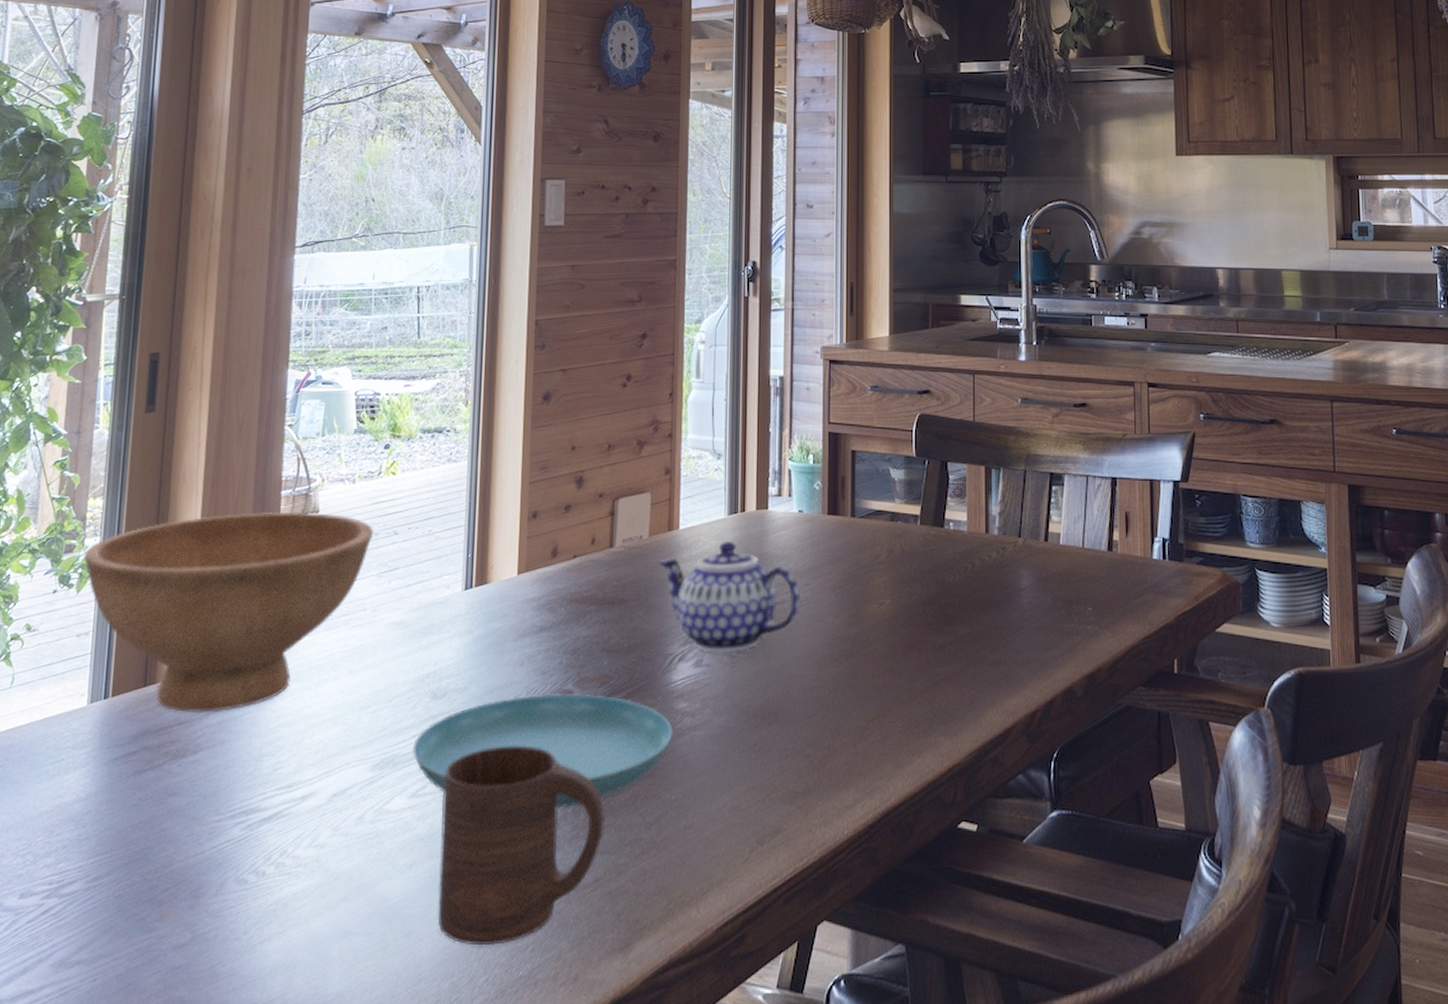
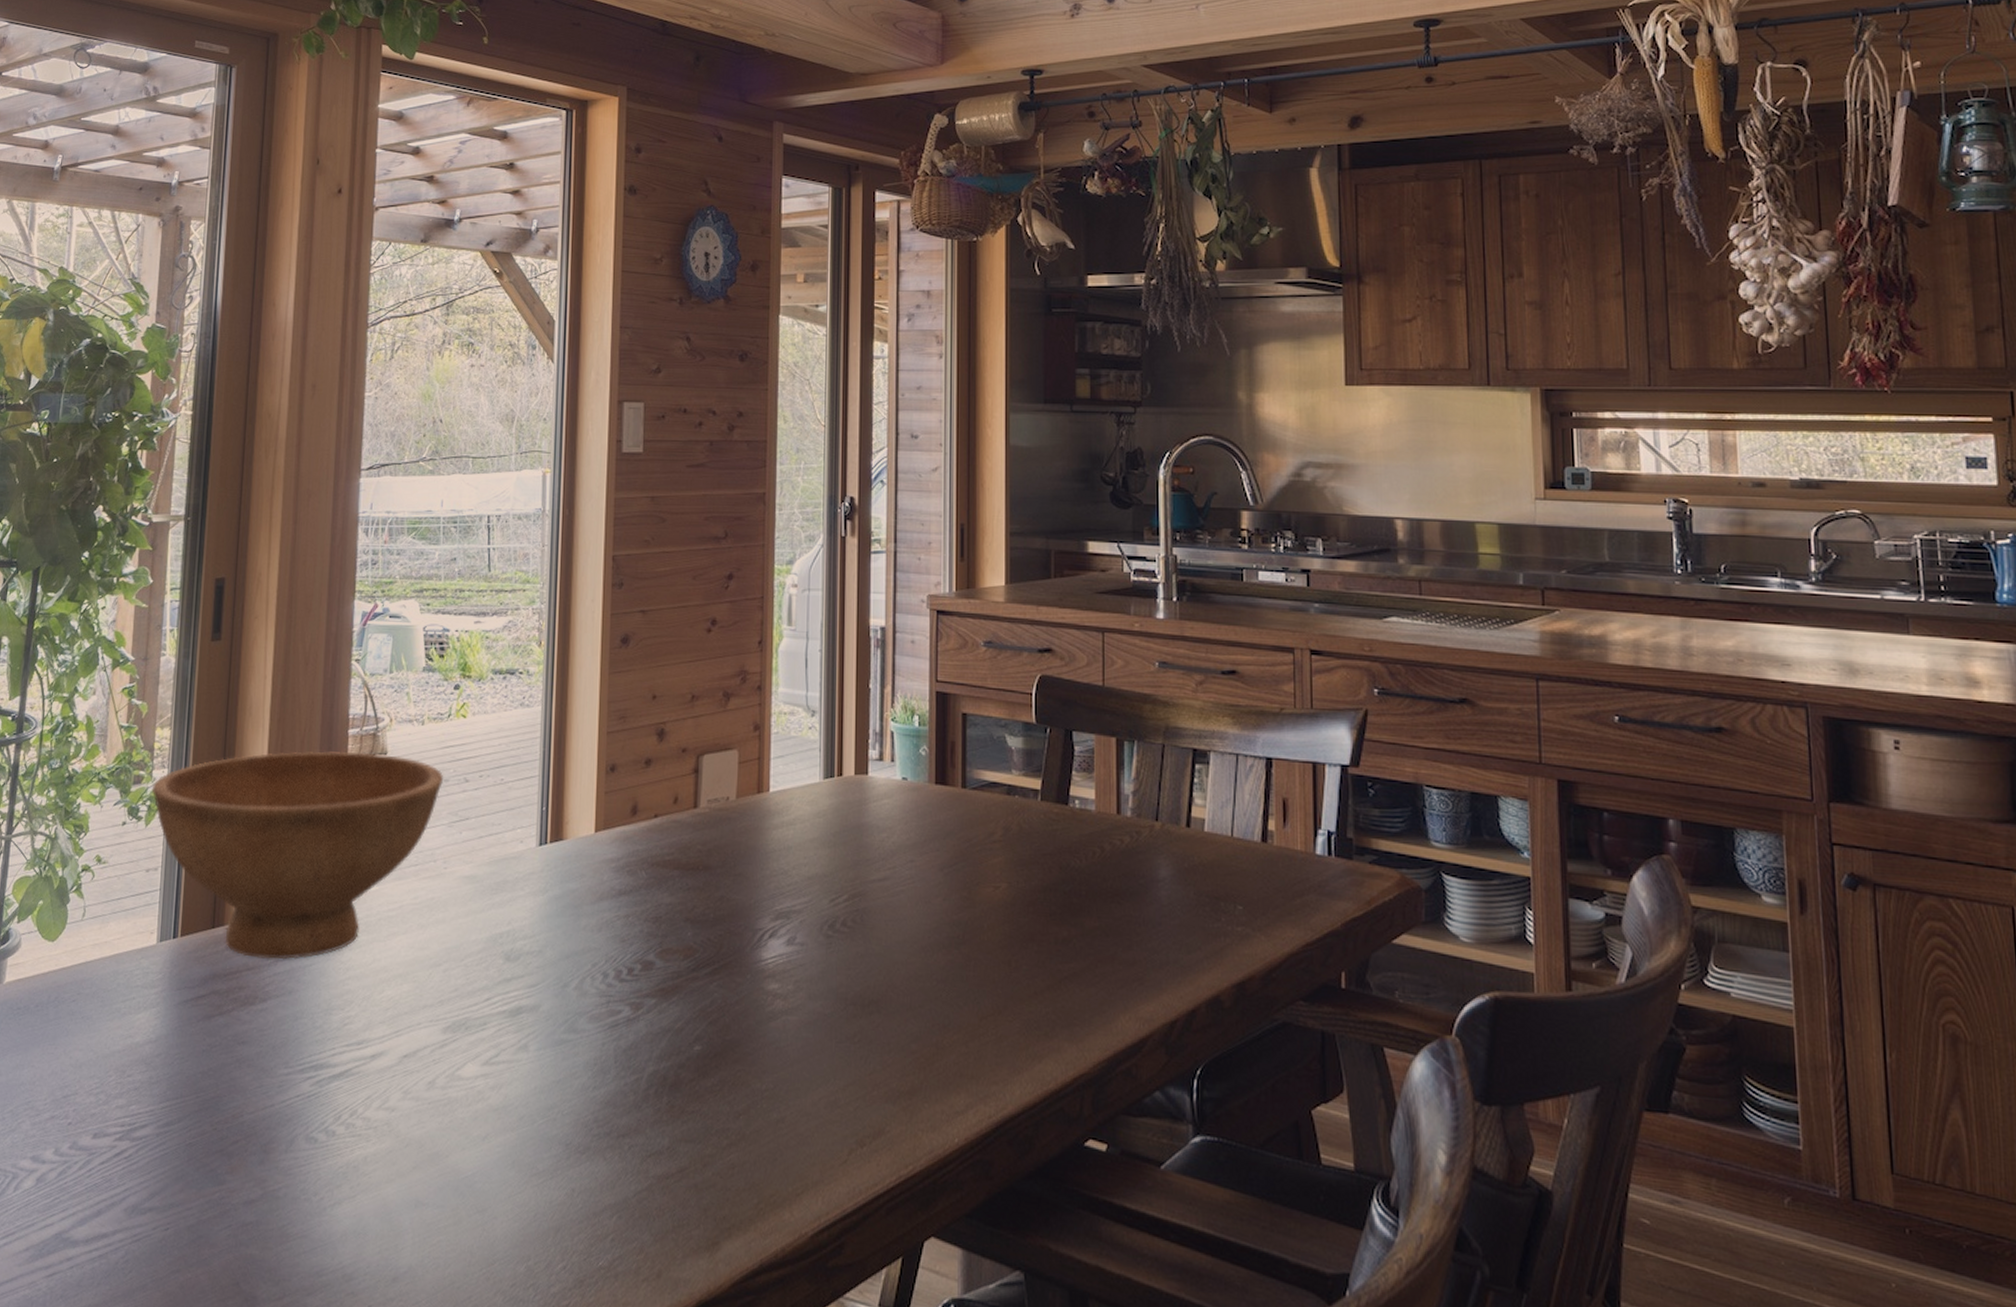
saucer: present [413,694,674,808] -> none [486,963,764,1089]
cup: present [437,746,605,946] -> none [512,1017,690,1232]
teapot: present [659,542,800,653] -> none [747,808,904,932]

